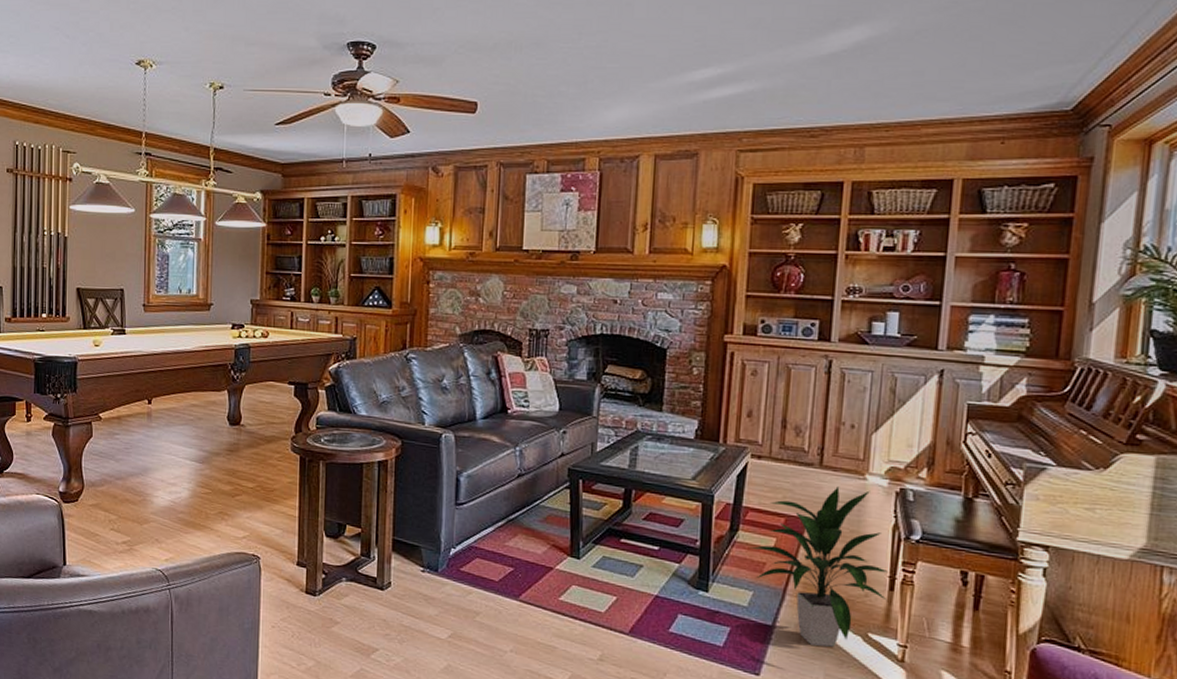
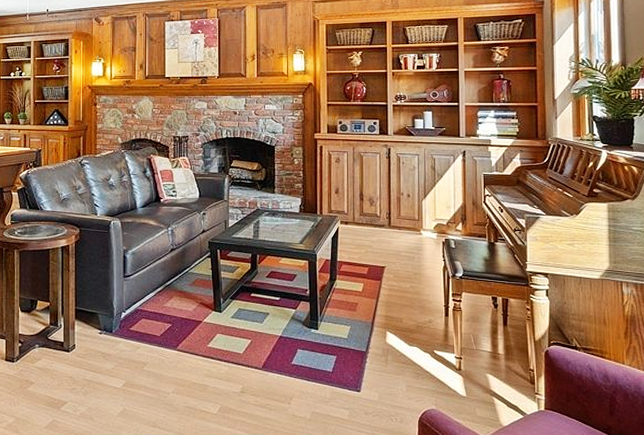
indoor plant: present [749,486,888,647] -> none [345,241,445,364]

